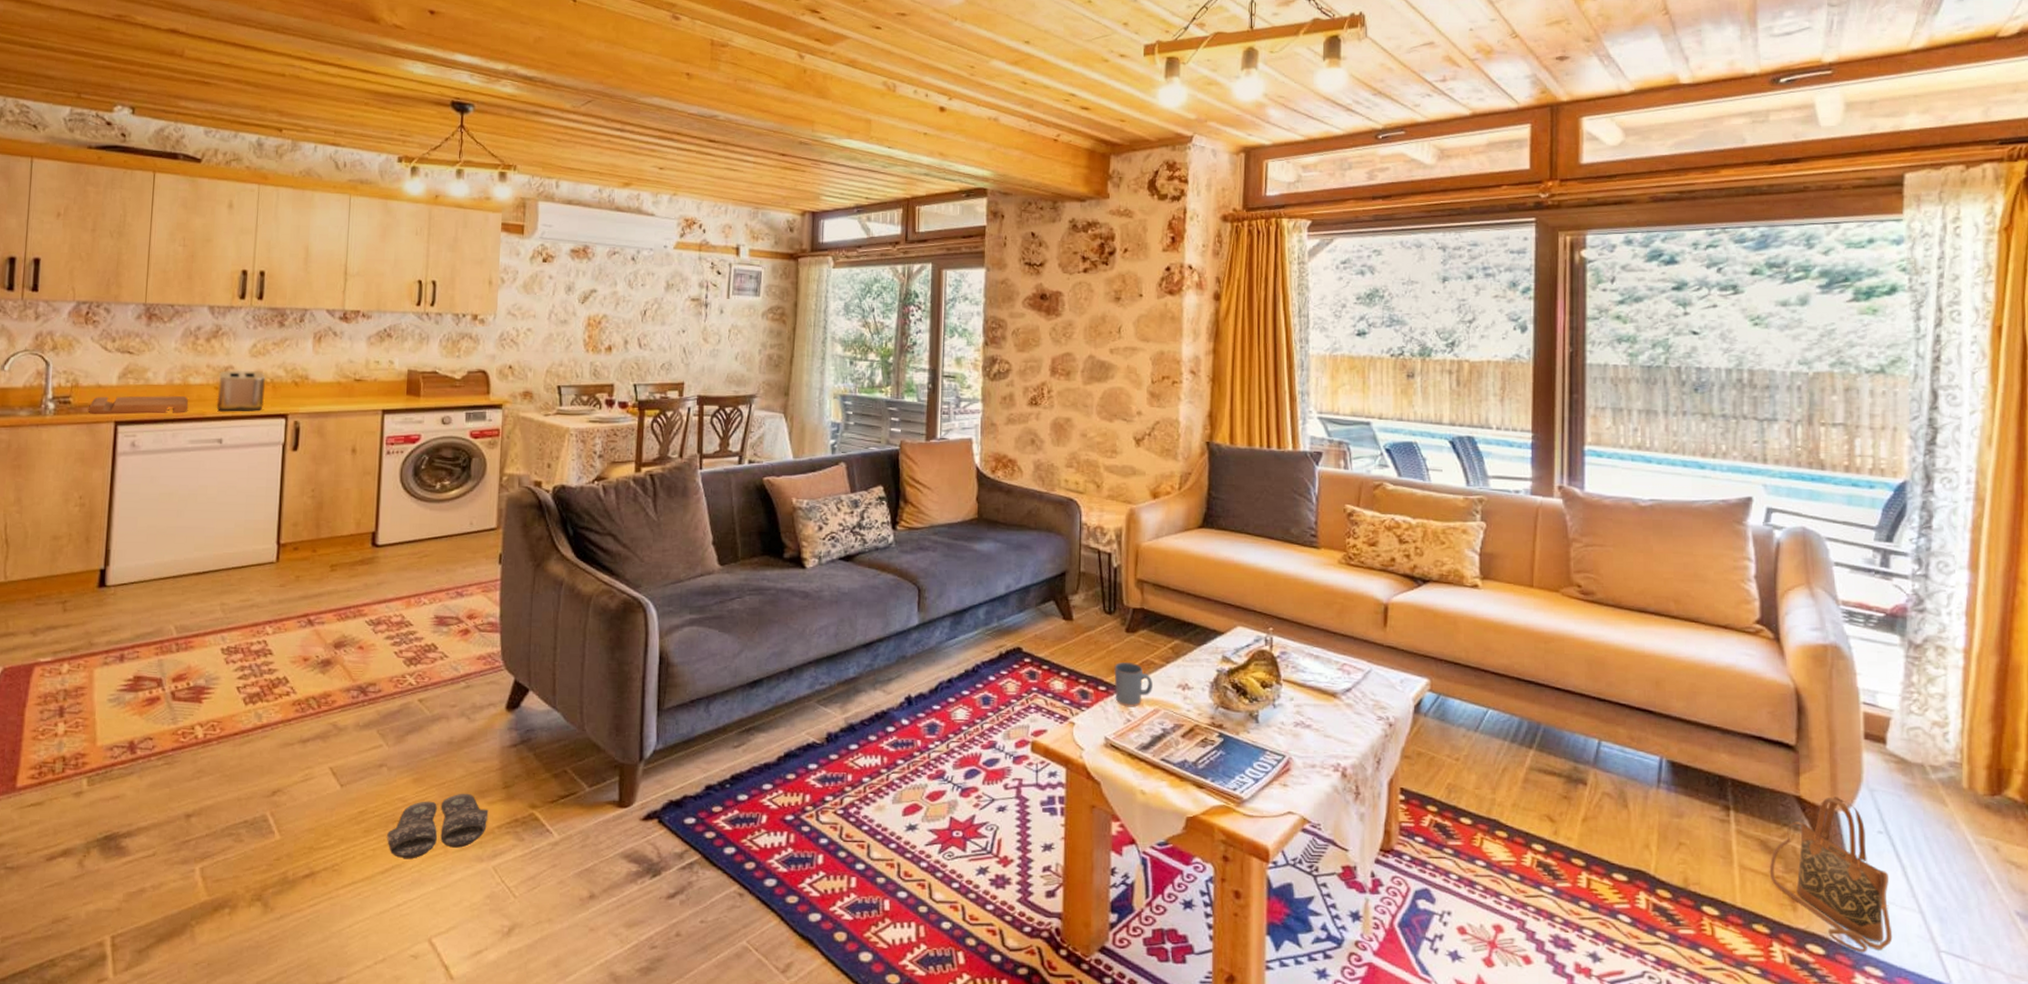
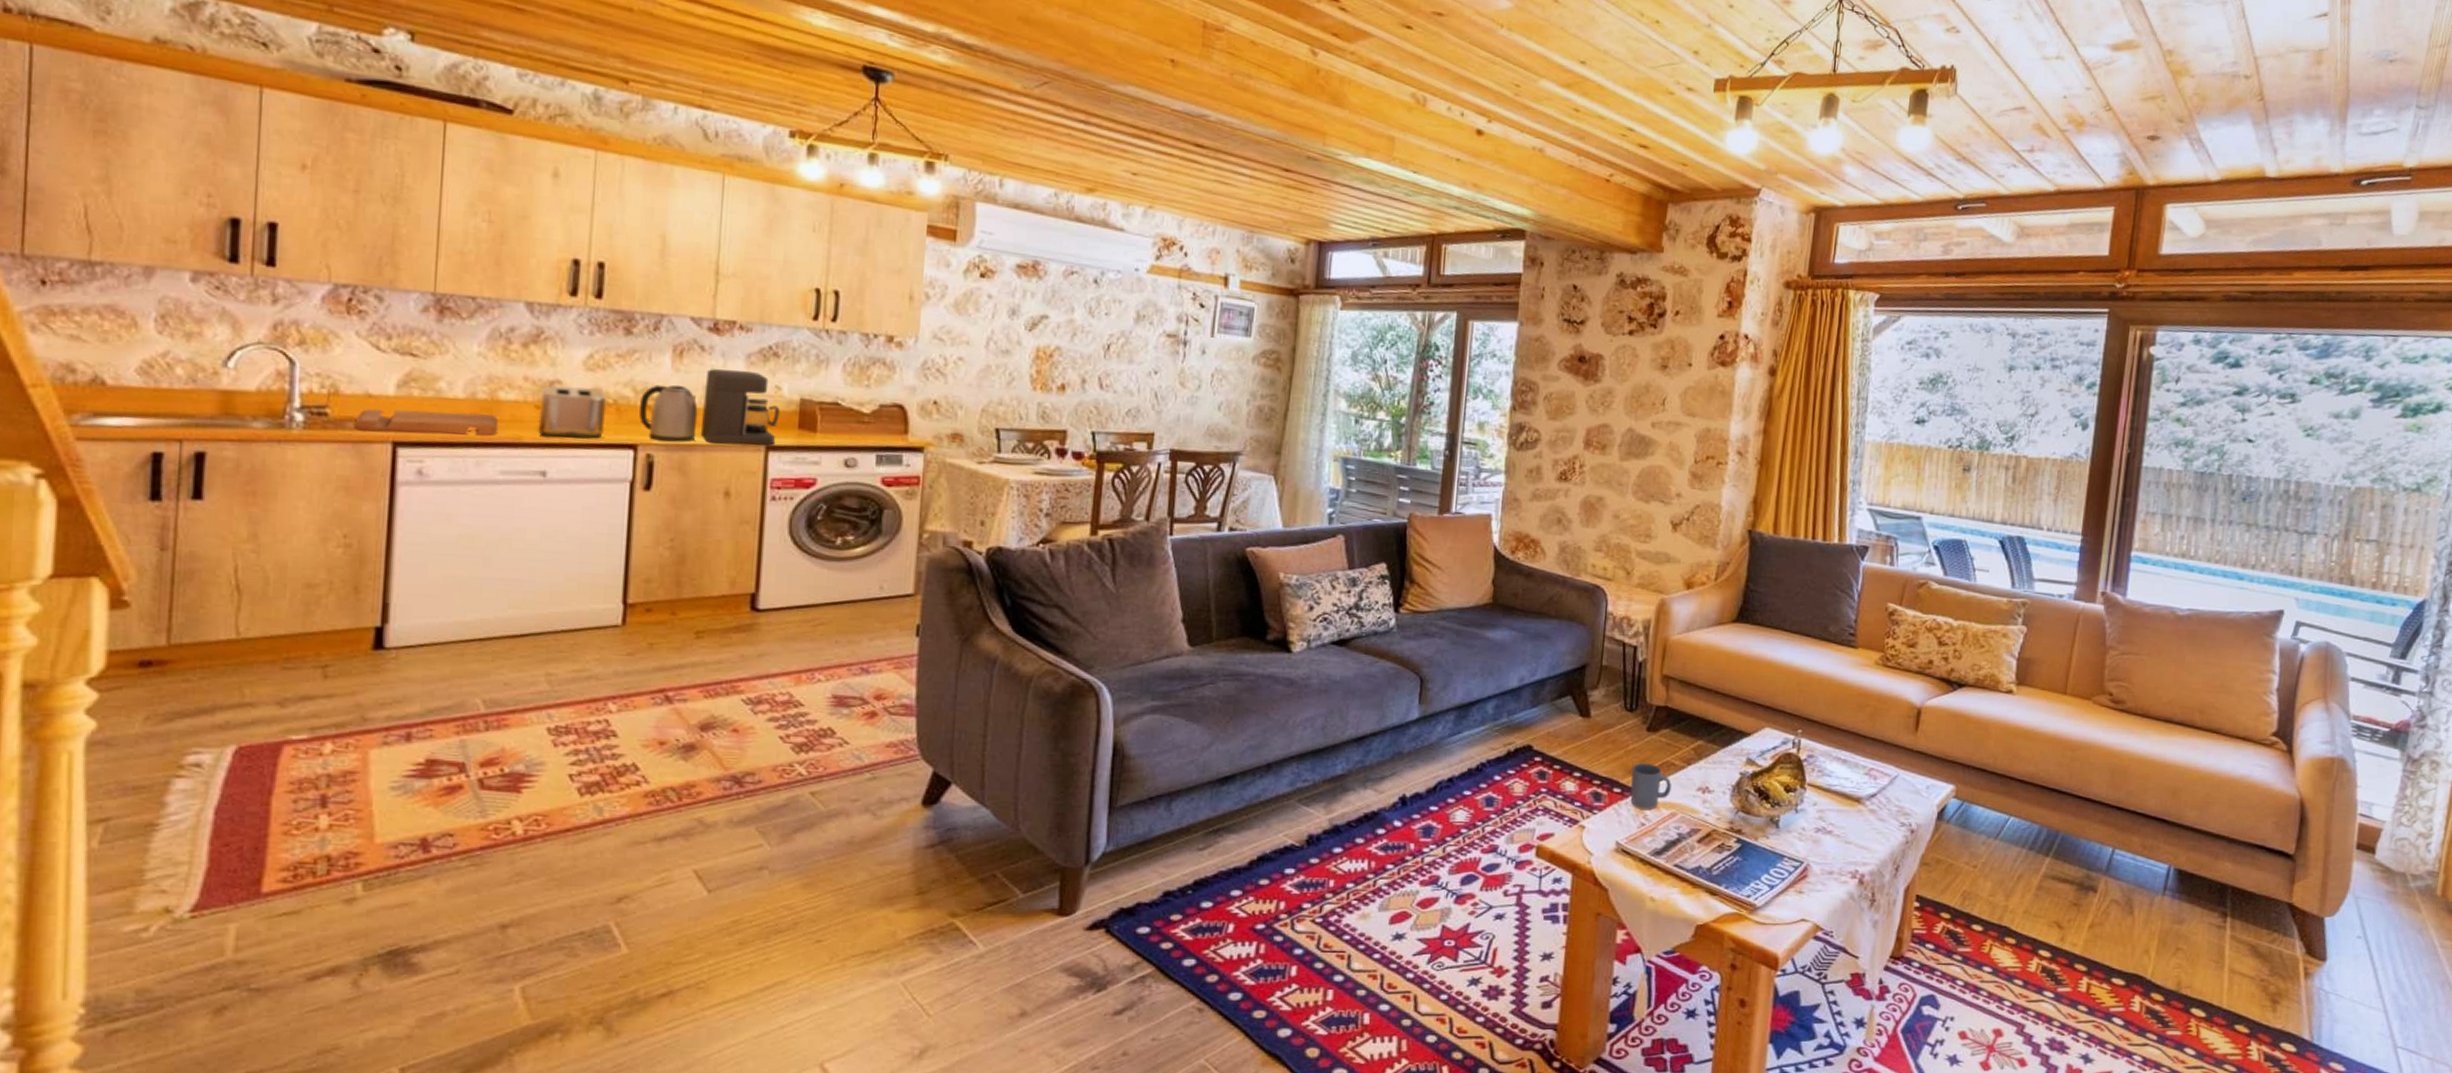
kettle: none [289,364,332,411] -> present [639,384,698,443]
coffee maker: none [333,350,393,411] -> present [700,369,780,446]
slippers: present [387,793,489,859] -> none [768,900,898,975]
handbag: present [1769,797,1893,953] -> none [2255,904,2362,1050]

